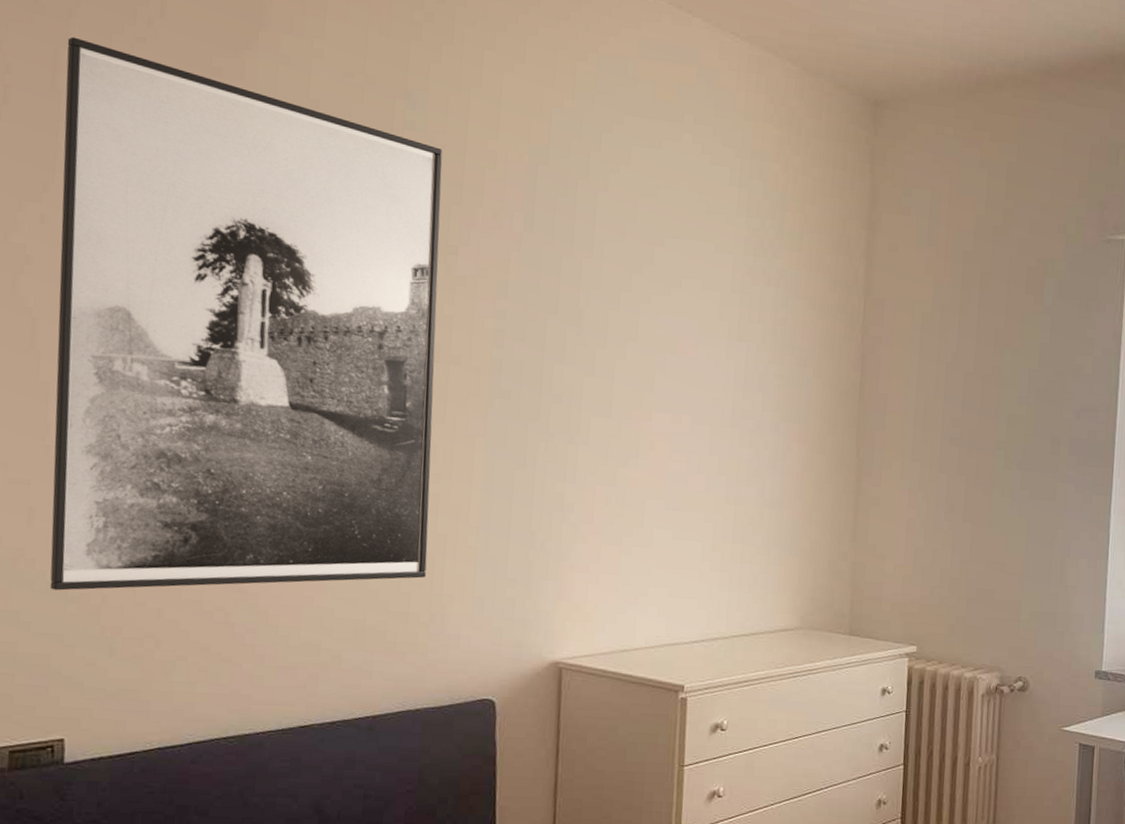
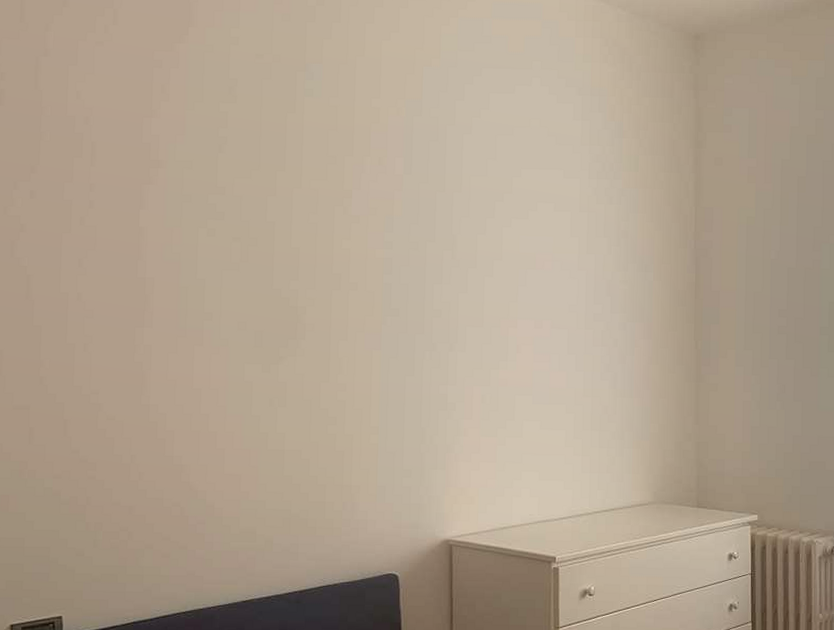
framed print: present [49,37,442,591] -> none [45,46,338,495]

